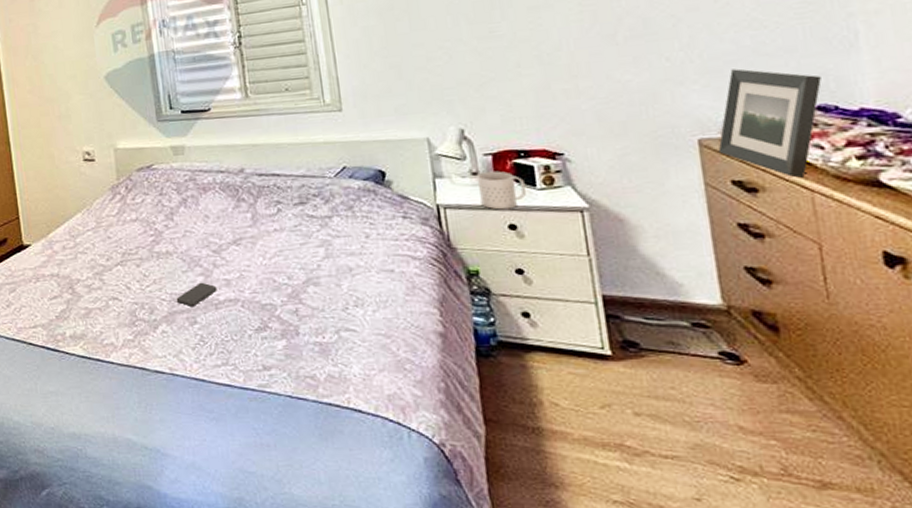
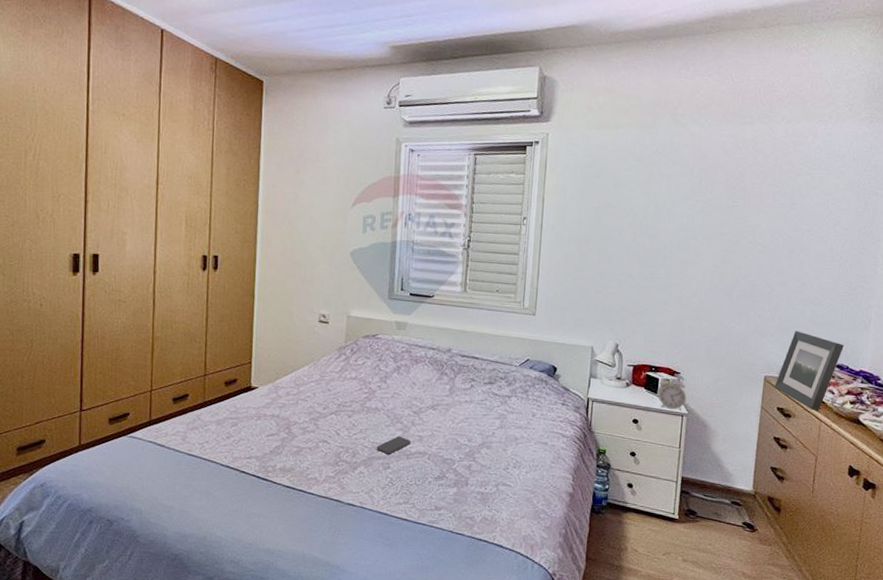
mug: present [476,171,527,210] -> none [618,378,650,408]
alarm clock: none [534,158,583,205] -> present [656,375,687,410]

